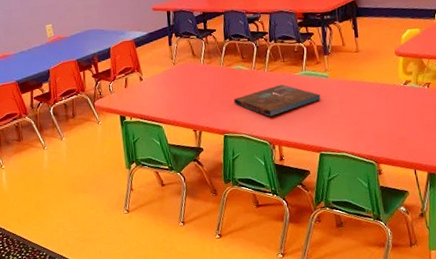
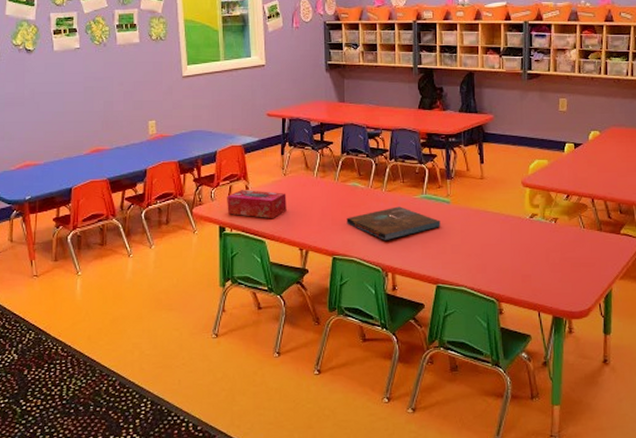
tissue box: none [124,80,179,106] -> present [227,190,287,219]

